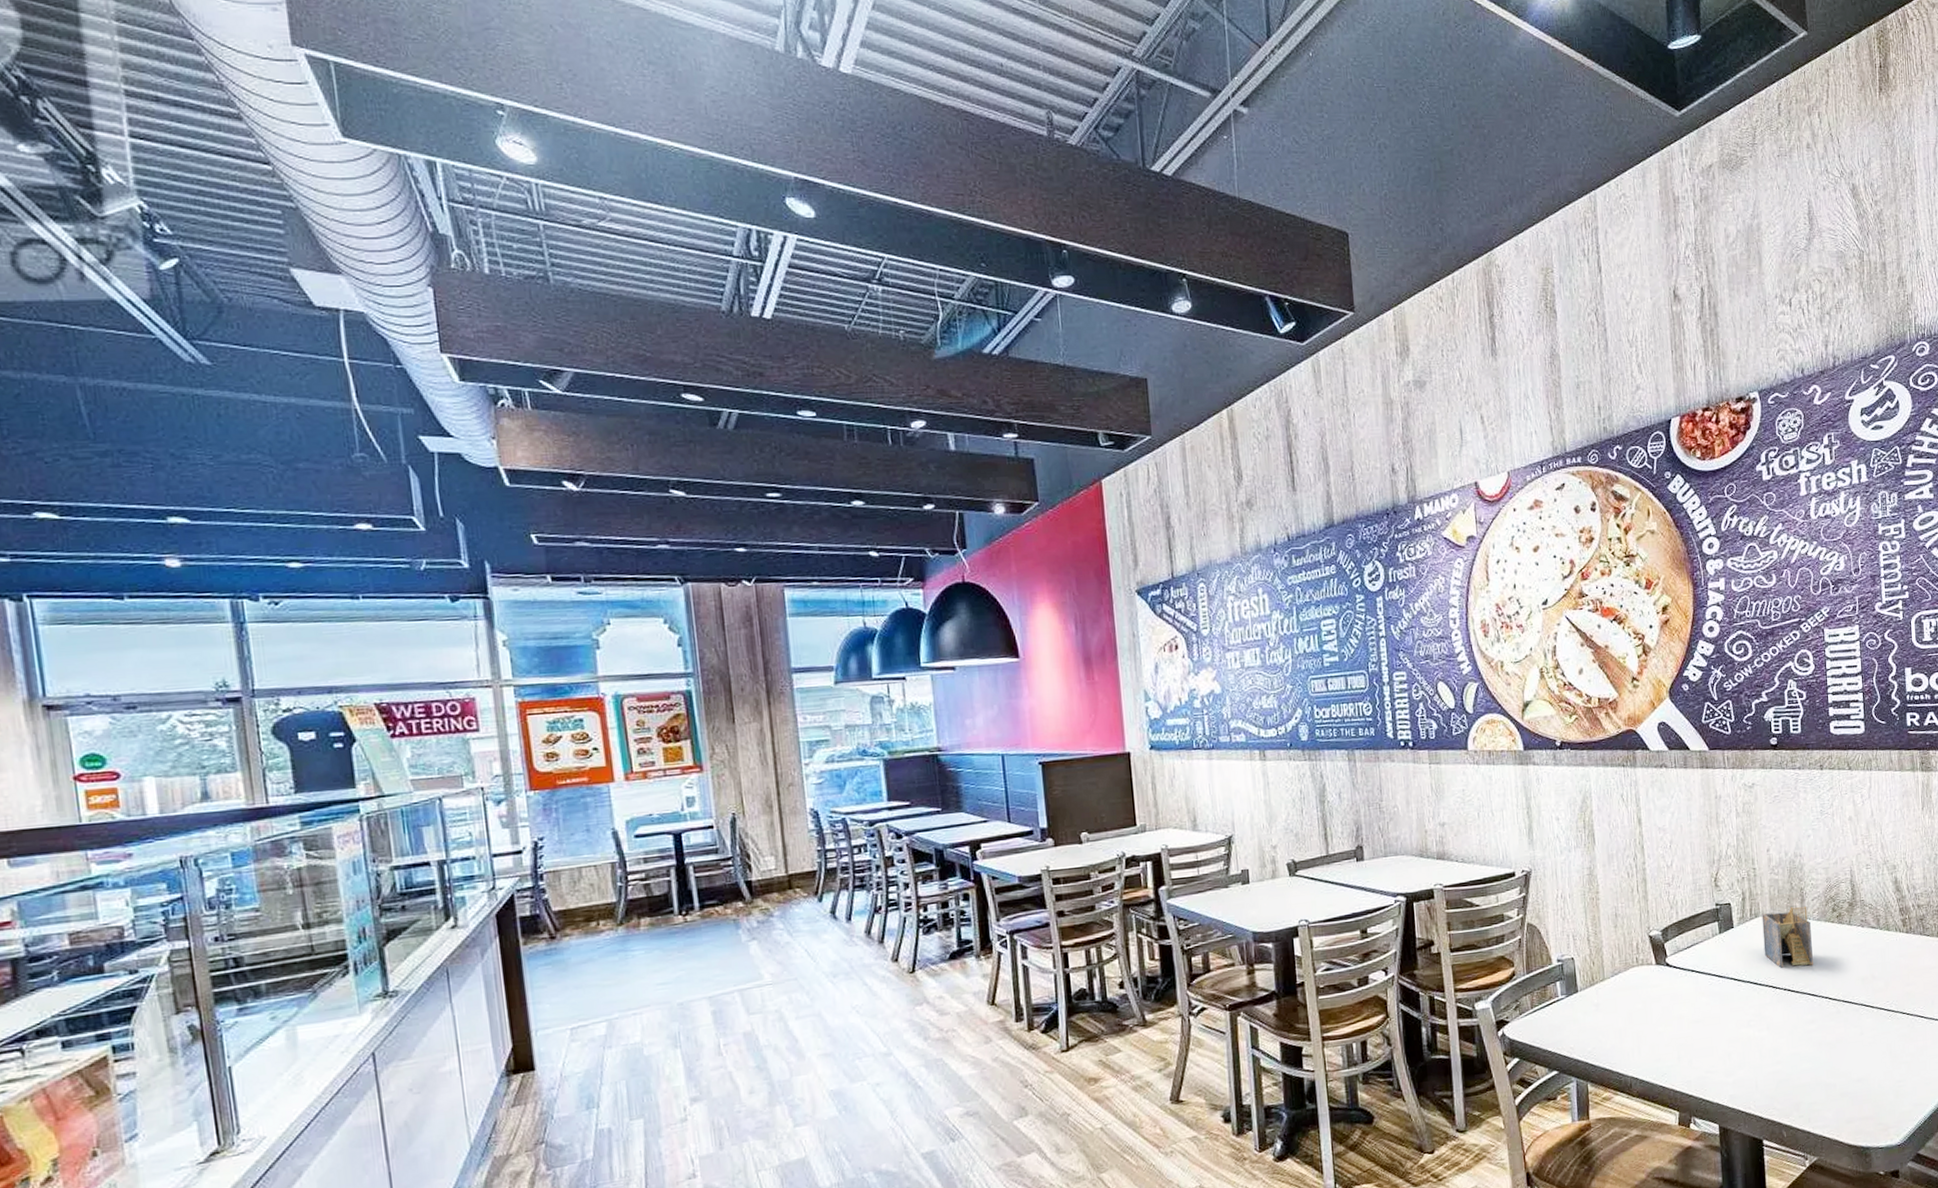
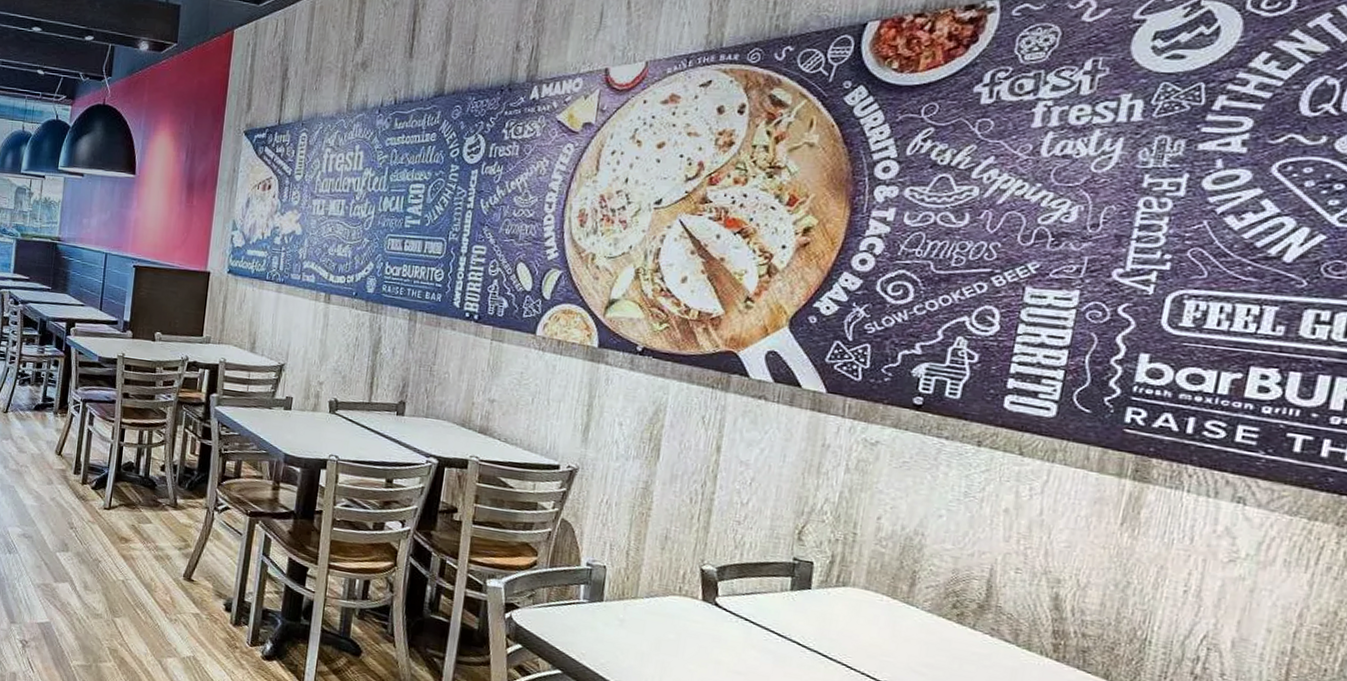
napkin holder: present [1761,905,1813,968] -> none [844,584,918,659]

